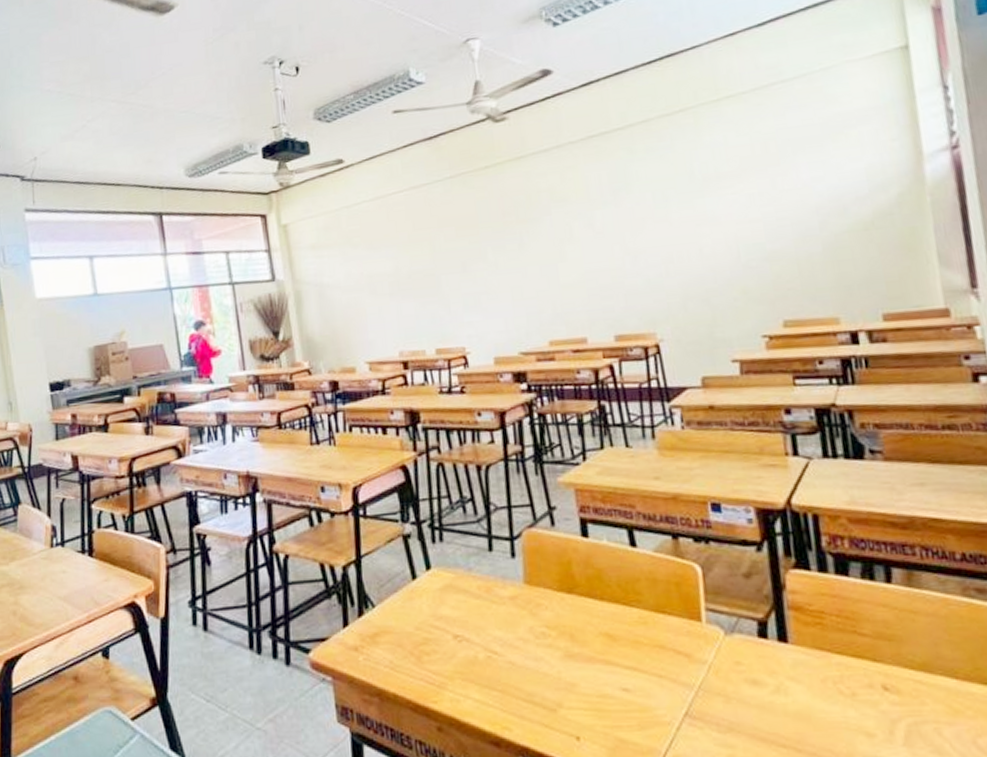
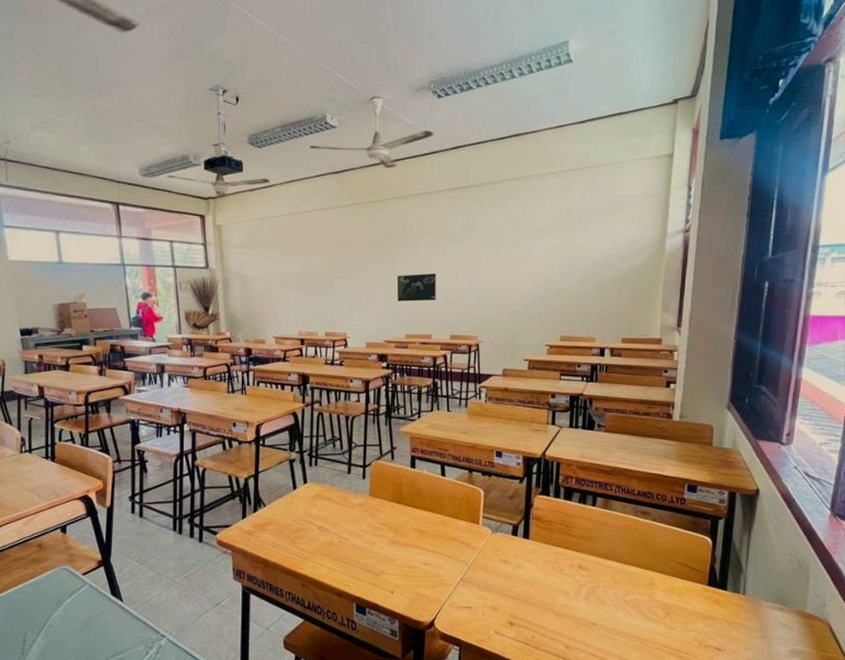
map: none [526,252,588,297] -> present [396,273,437,302]

